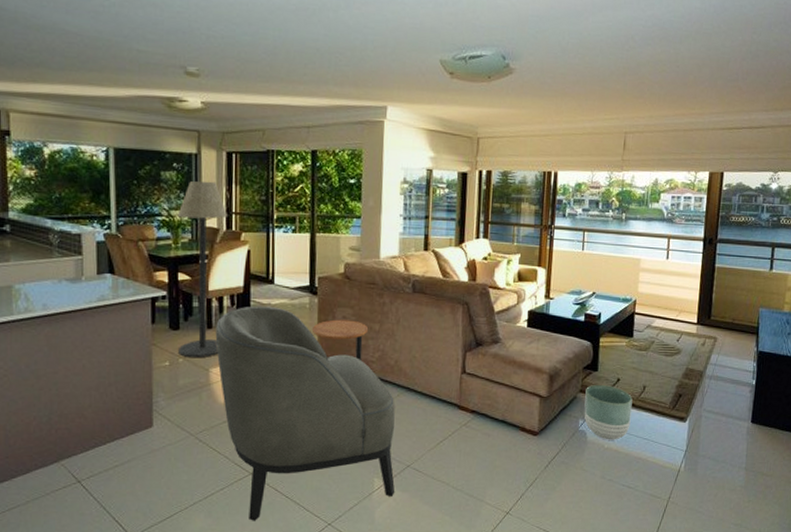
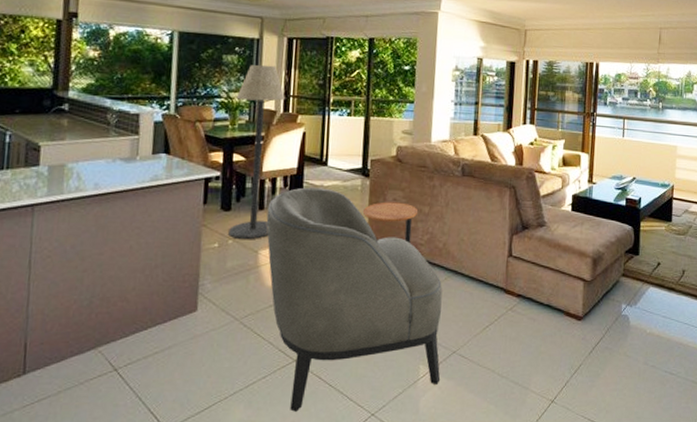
planter: present [584,384,633,440] -> none [626,268,673,325]

